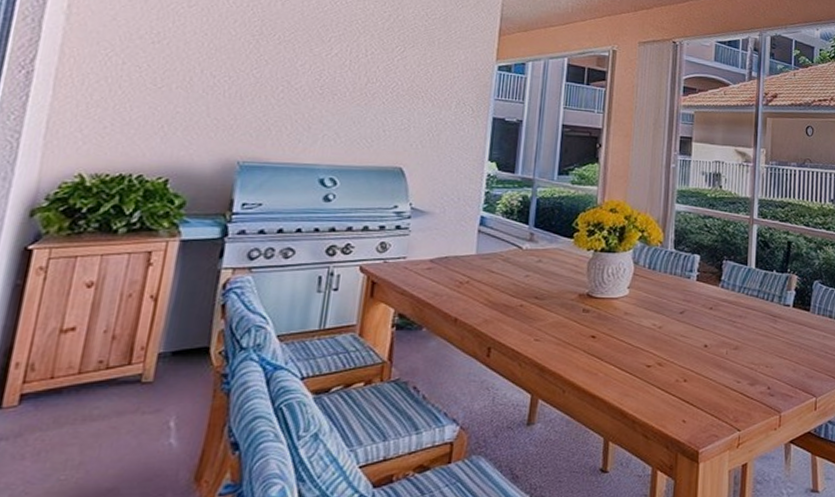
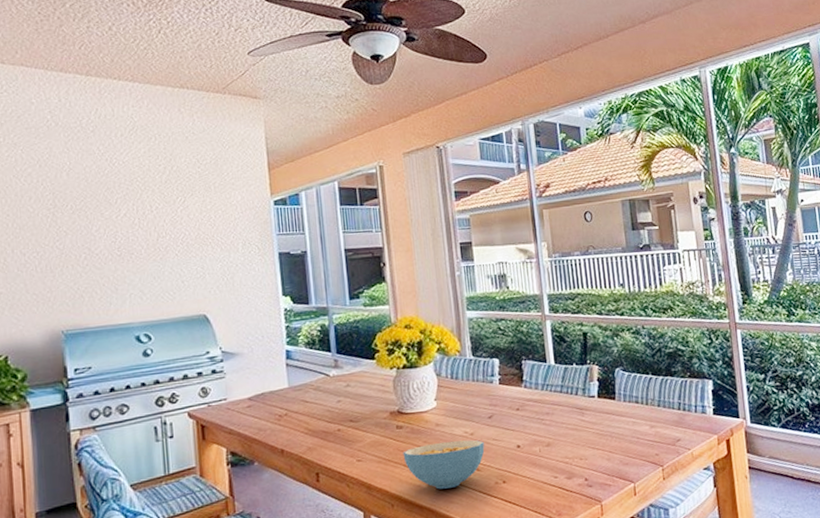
cereal bowl: none [584,331,671,380] -> present [402,440,485,489]

